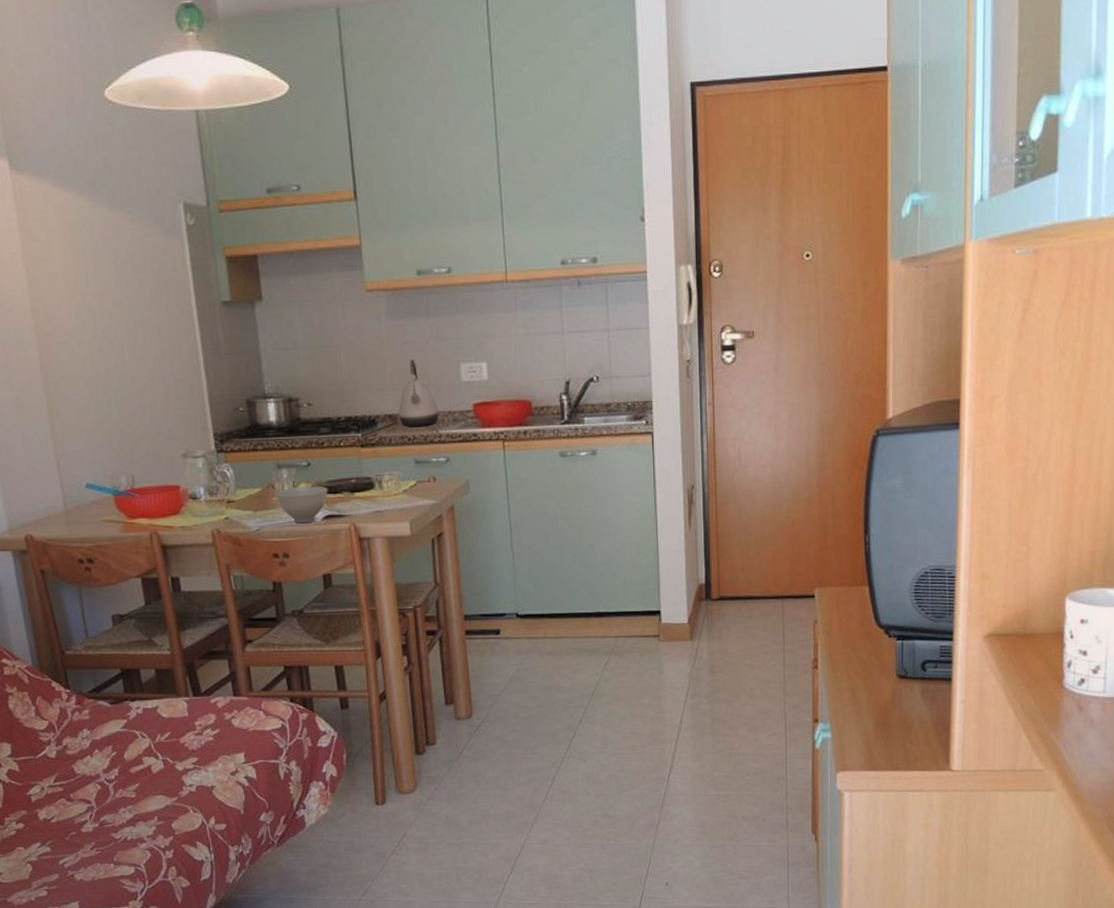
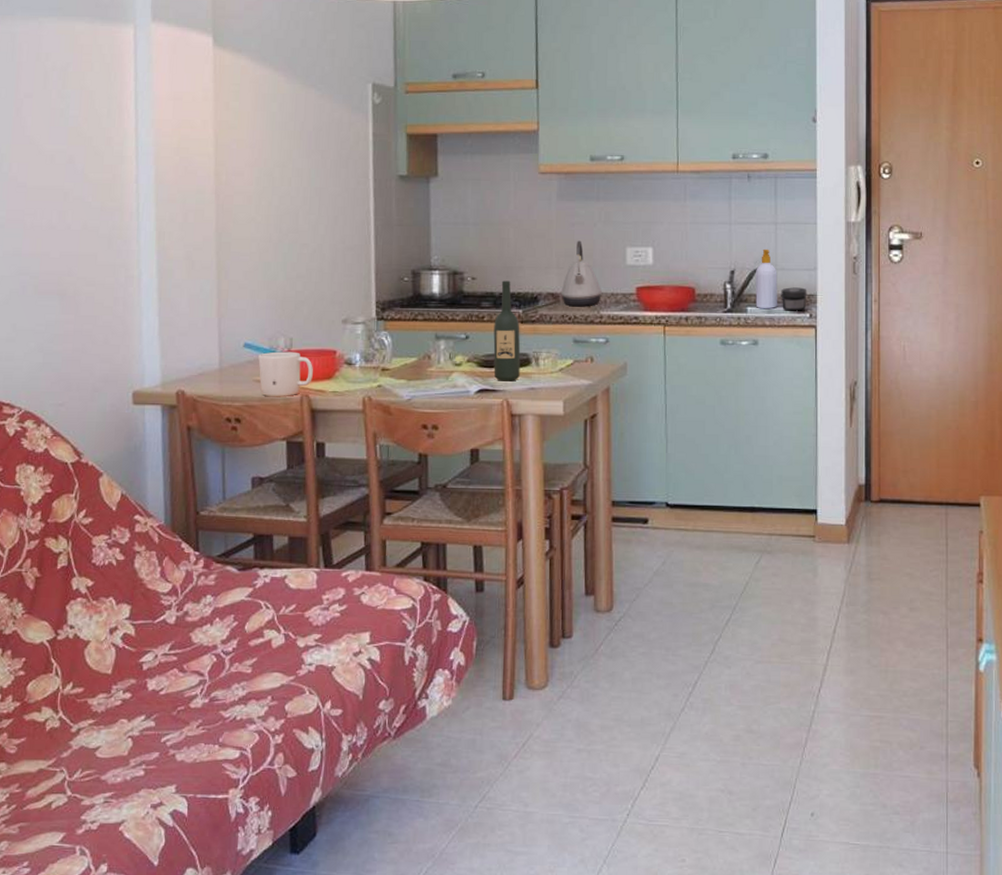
mug: none [102,489,159,535] -> present [258,351,313,396]
bowl: present [274,486,328,524] -> none [430,359,484,396]
wine bottle: none [334,404,365,506] -> present [493,280,521,381]
soap bottle: none [591,357,613,419] -> present [755,249,777,309]
jar: none [616,394,643,420] -> present [781,287,807,312]

